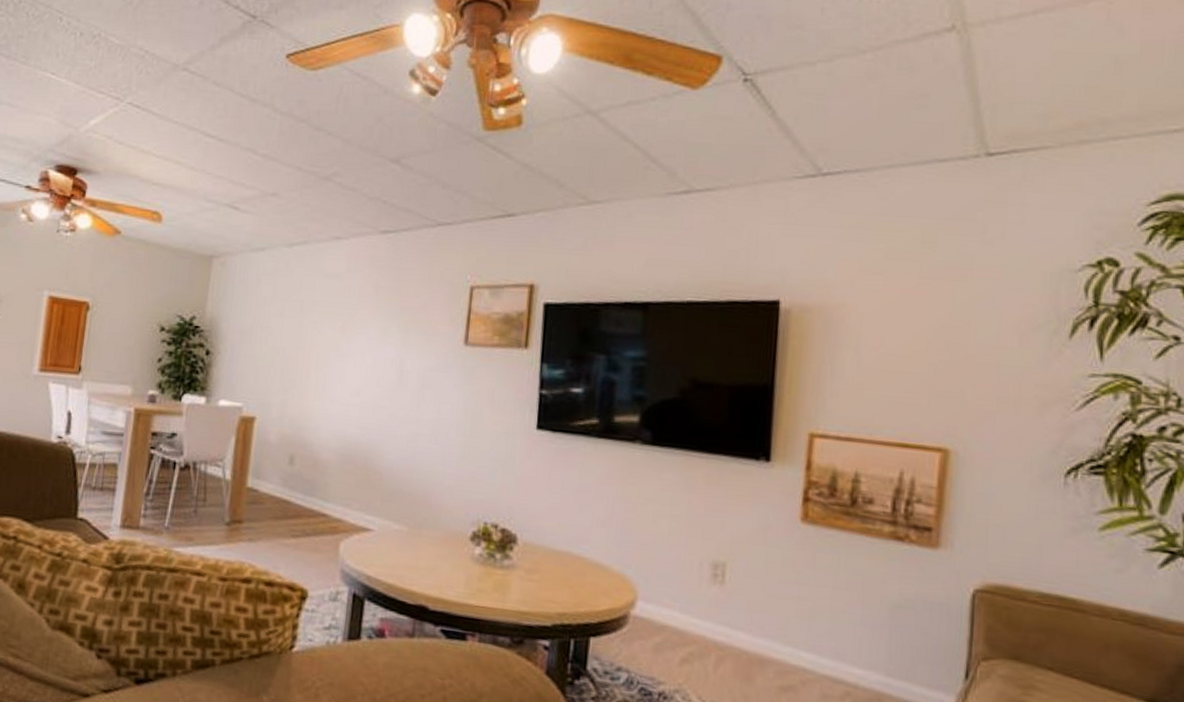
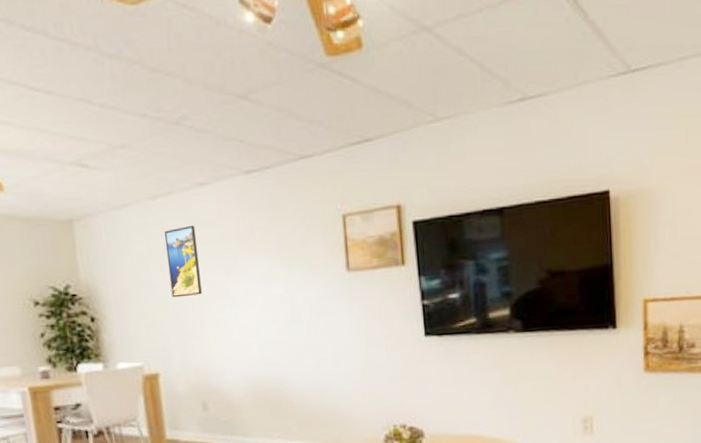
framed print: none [285,276,323,346] -> present [164,225,202,298]

